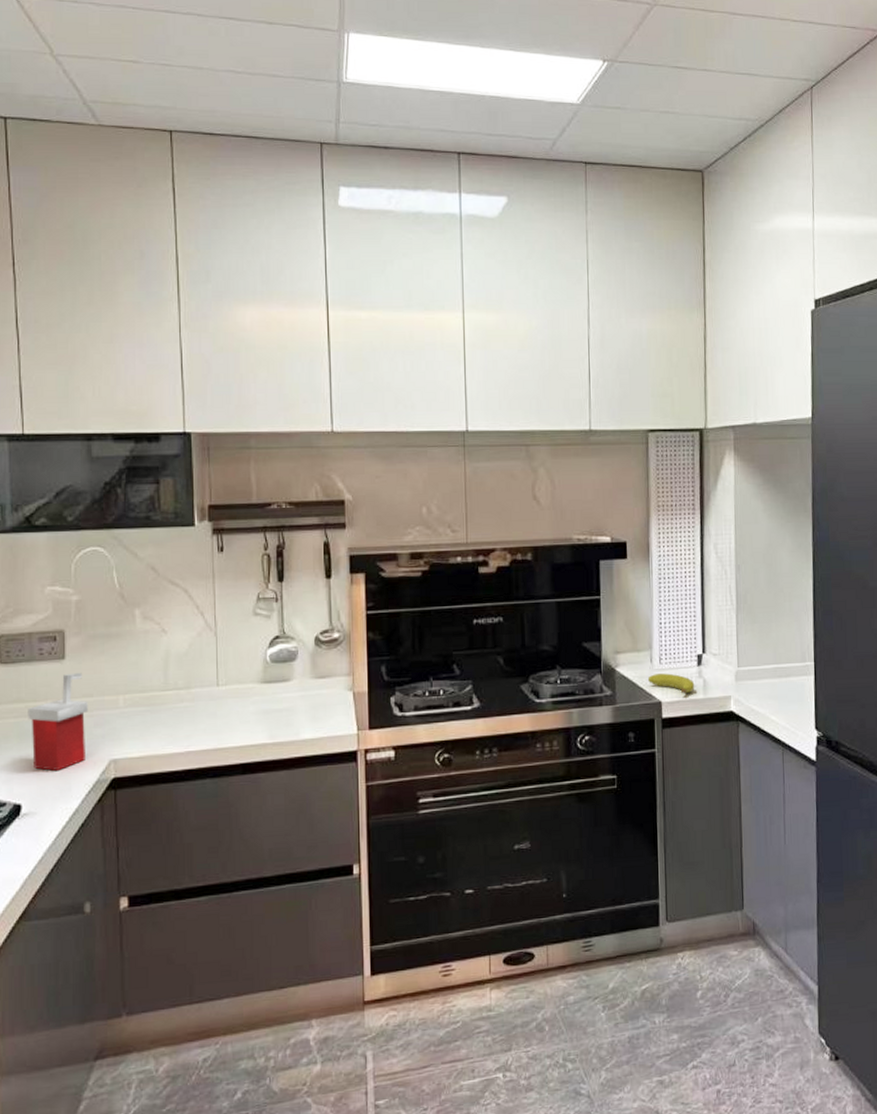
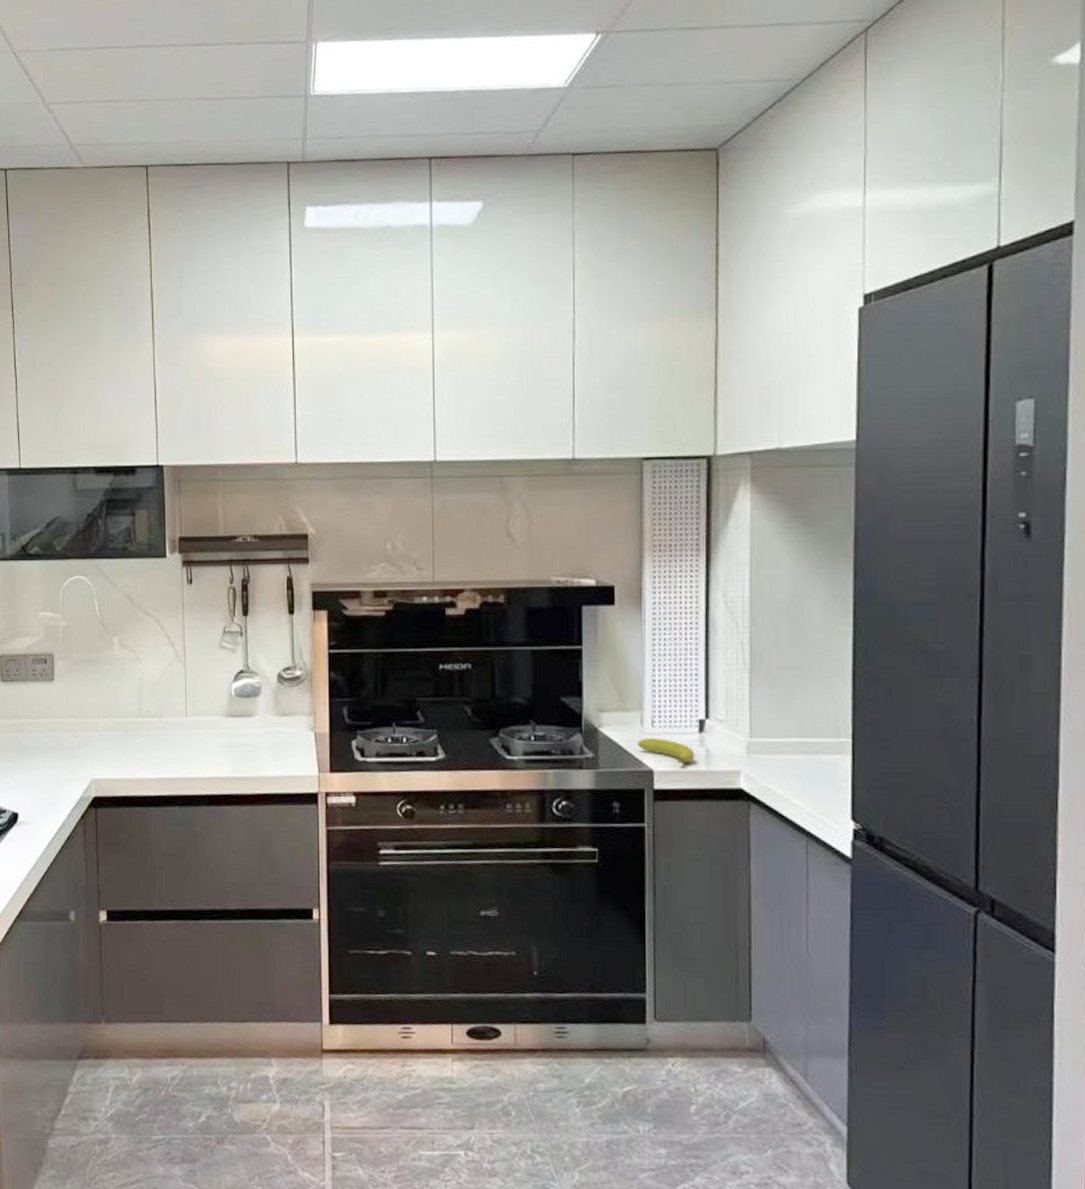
soap dispenser: present [28,672,88,771] -> none [24,694,73,785]

